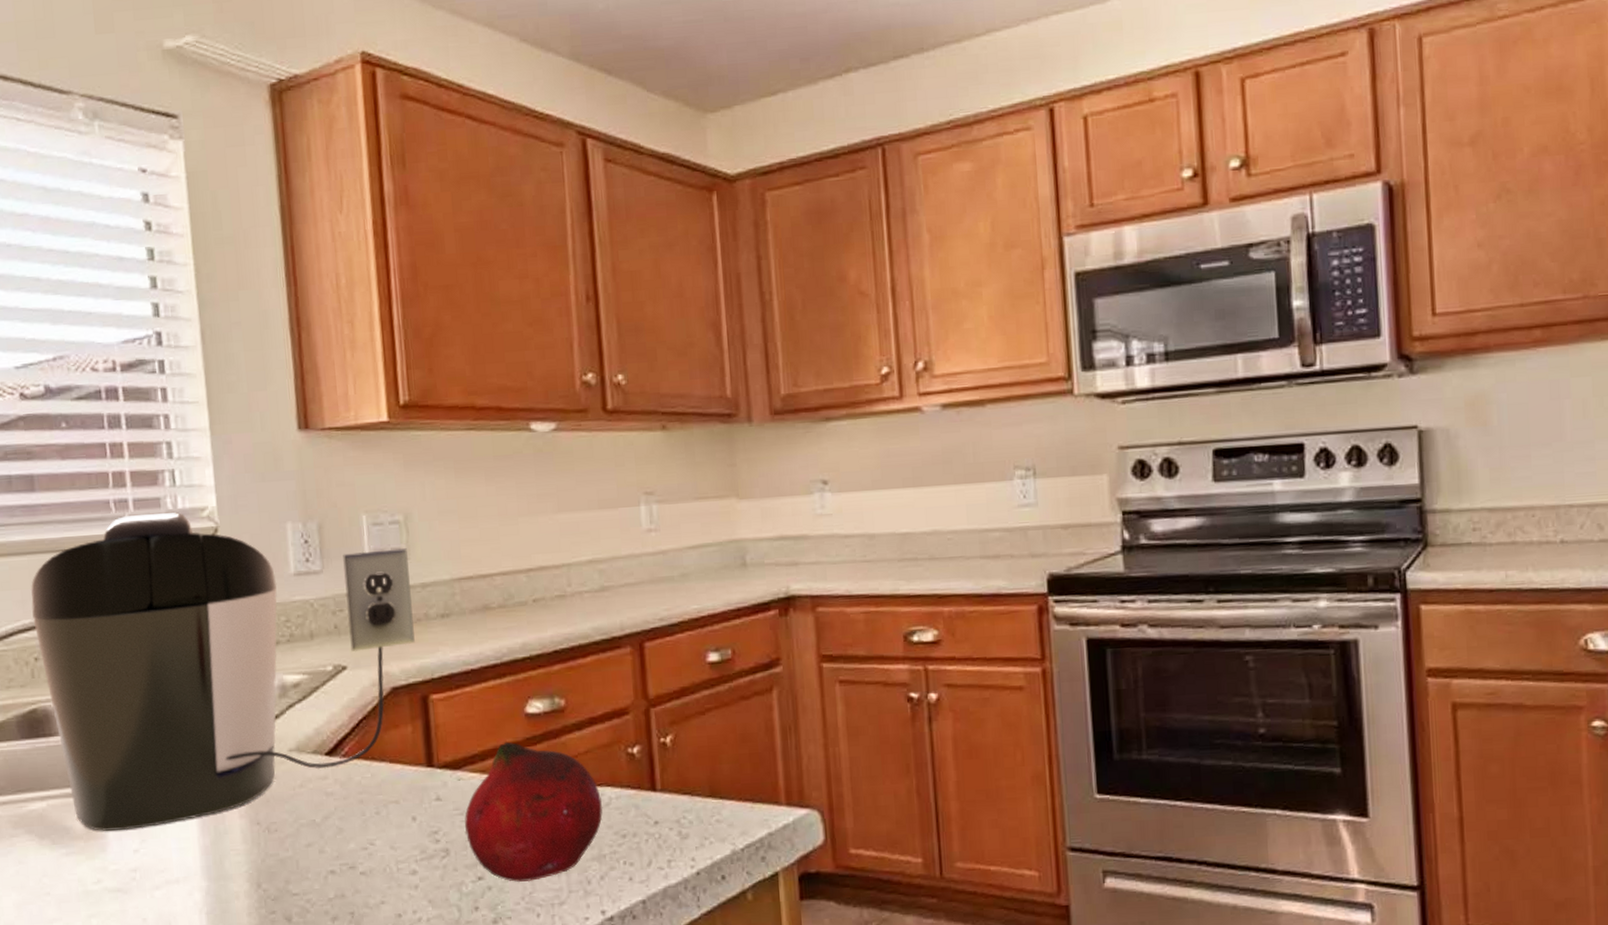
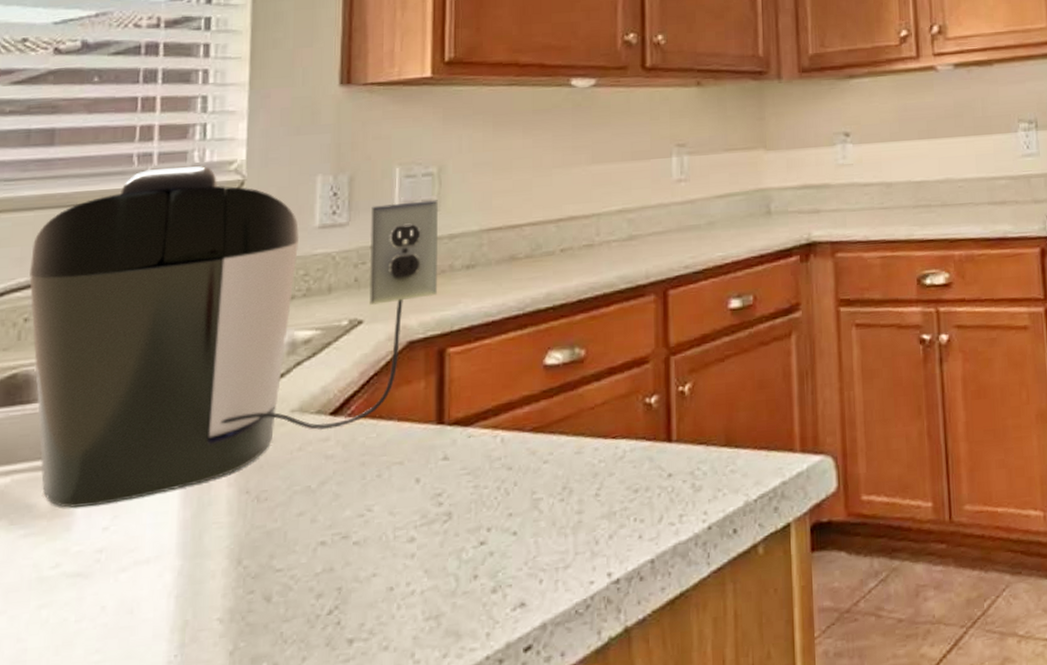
fruit: present [465,742,603,882] -> none [471,395,617,546]

